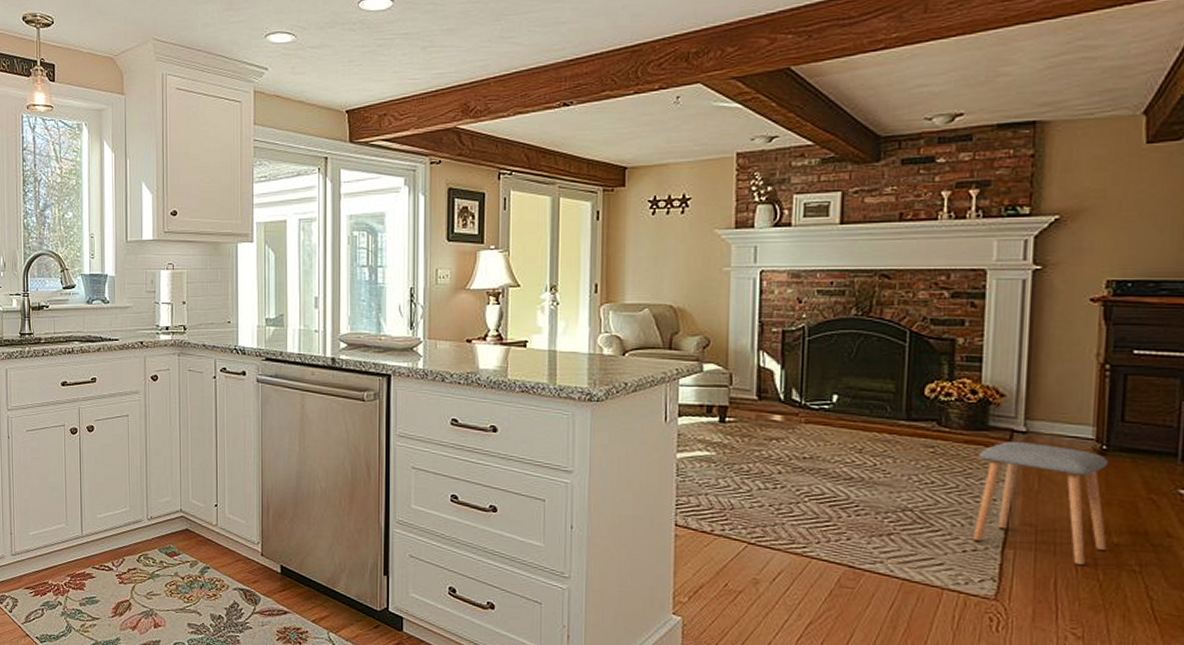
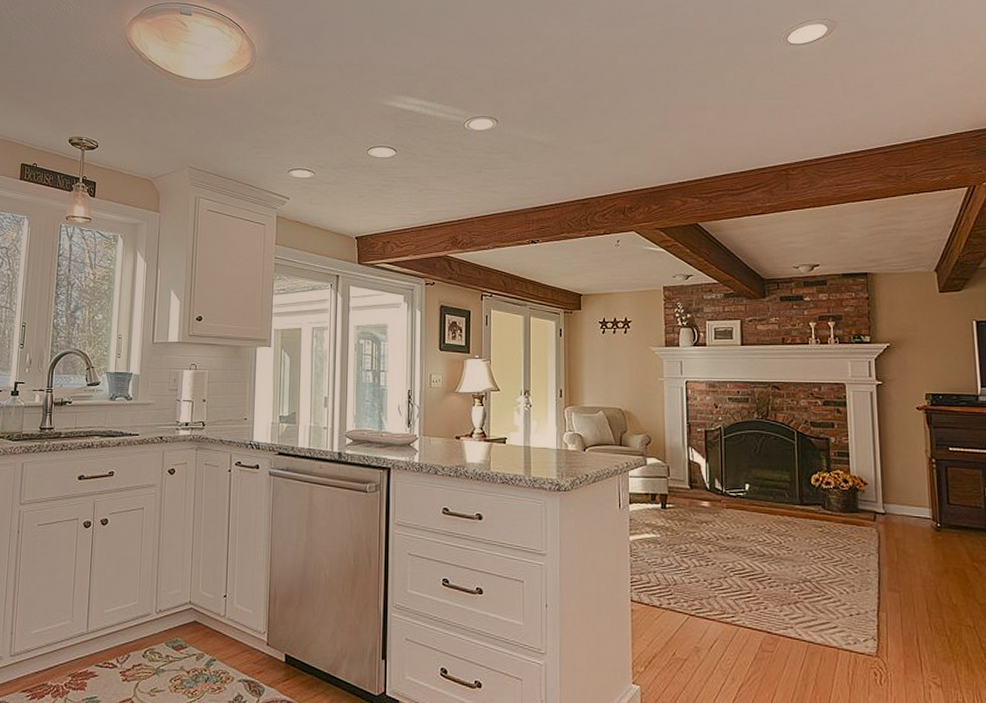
stool: present [972,440,1109,566] -> none [853,520,949,624]

